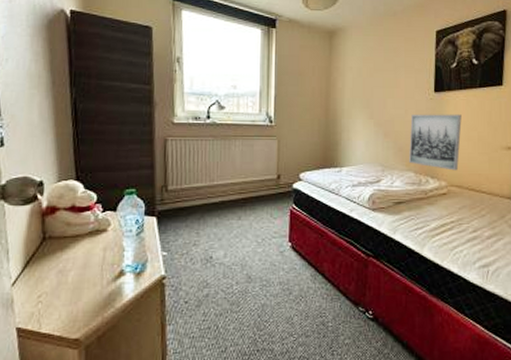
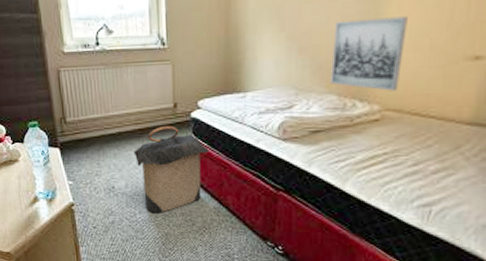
laundry hamper: none [235,196,308,284] -> present [133,126,209,213]

